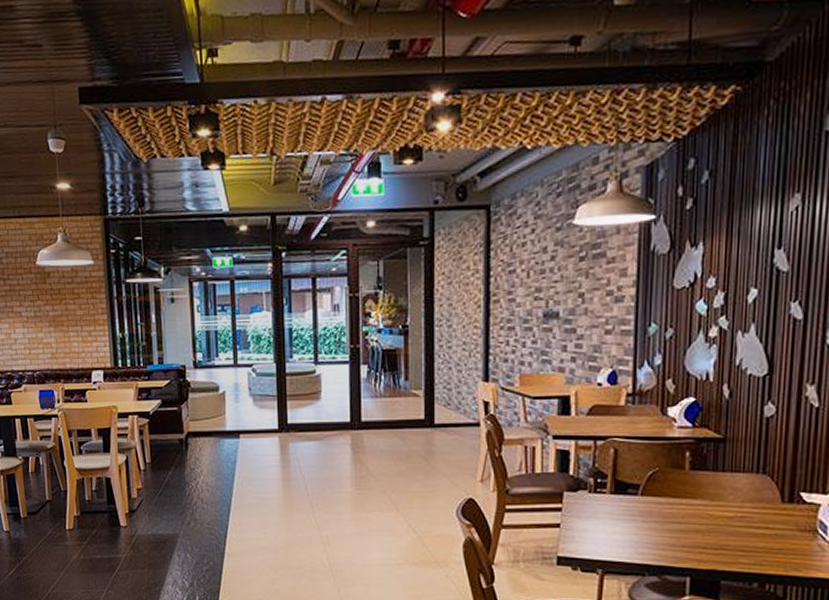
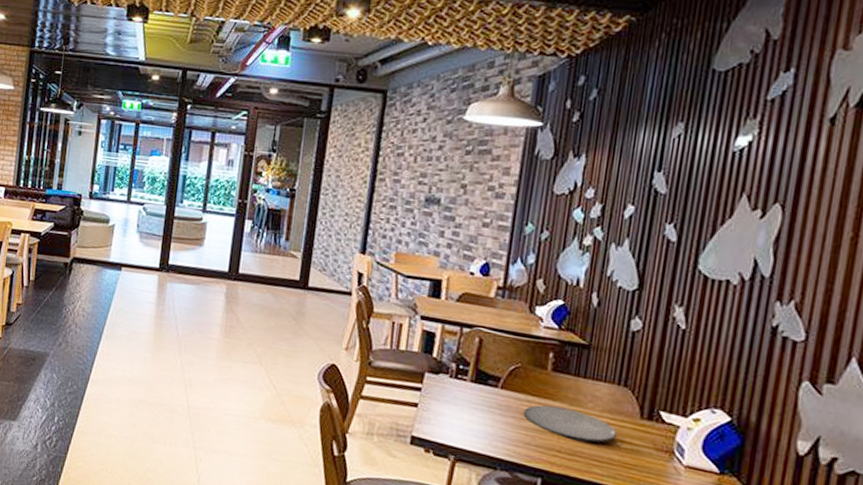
plate: none [666,504,759,534] -> present [524,404,617,443]

